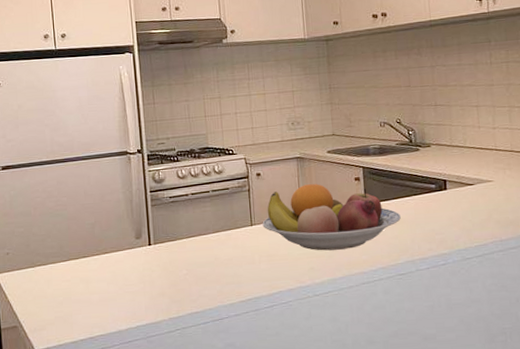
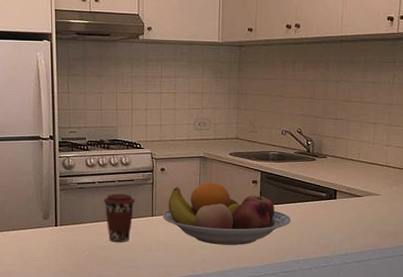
coffee cup: none [198,204,233,258] -> present [104,194,136,243]

